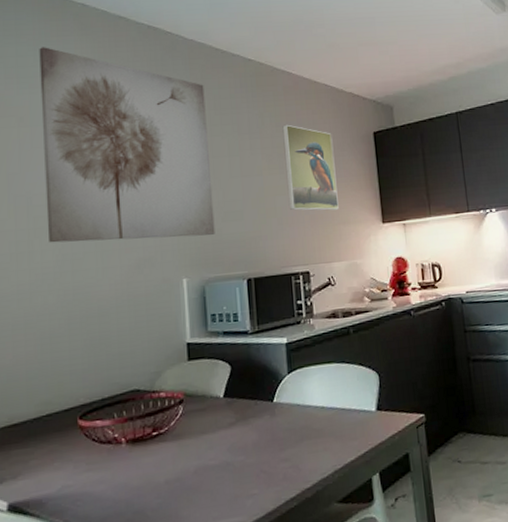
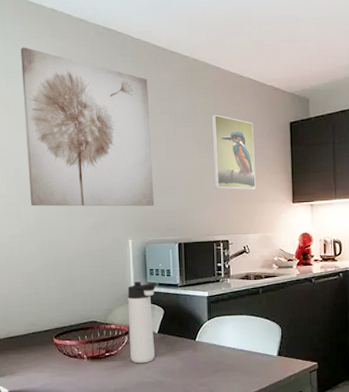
thermos bottle: none [182,330,221,442] -> present [127,282,157,364]

